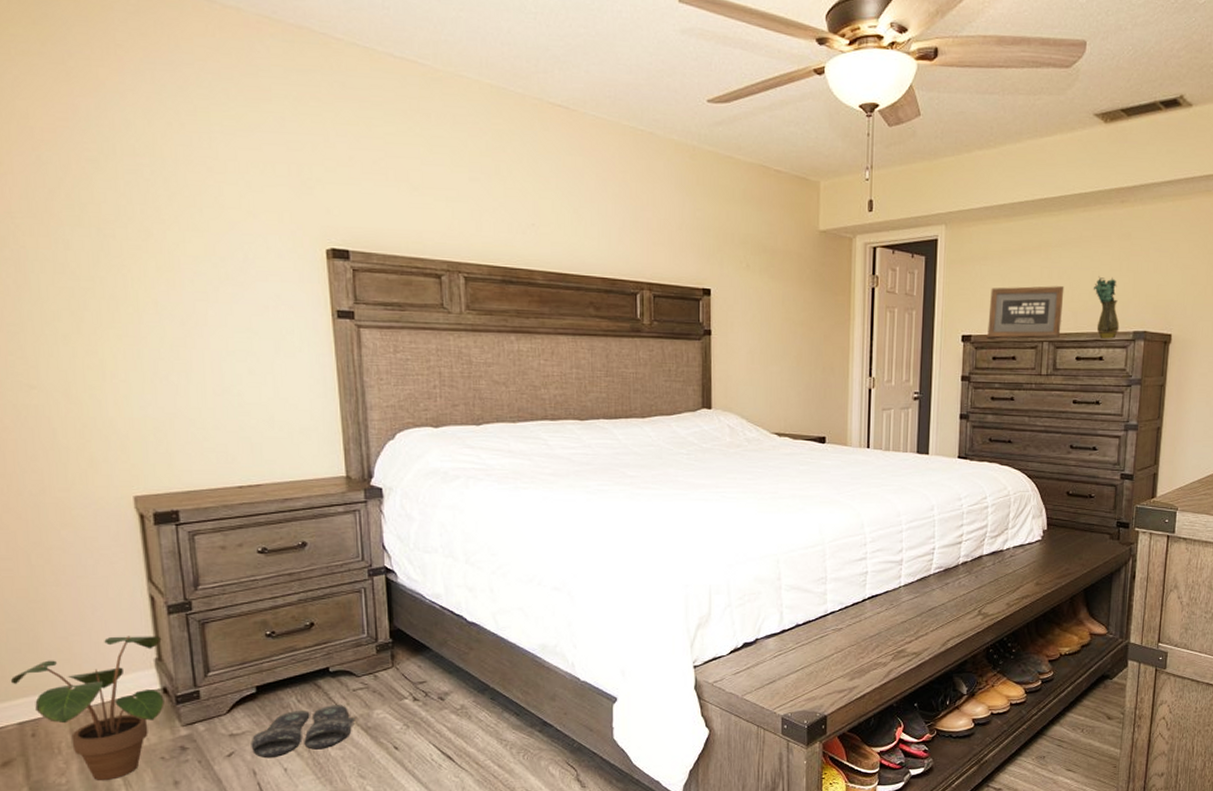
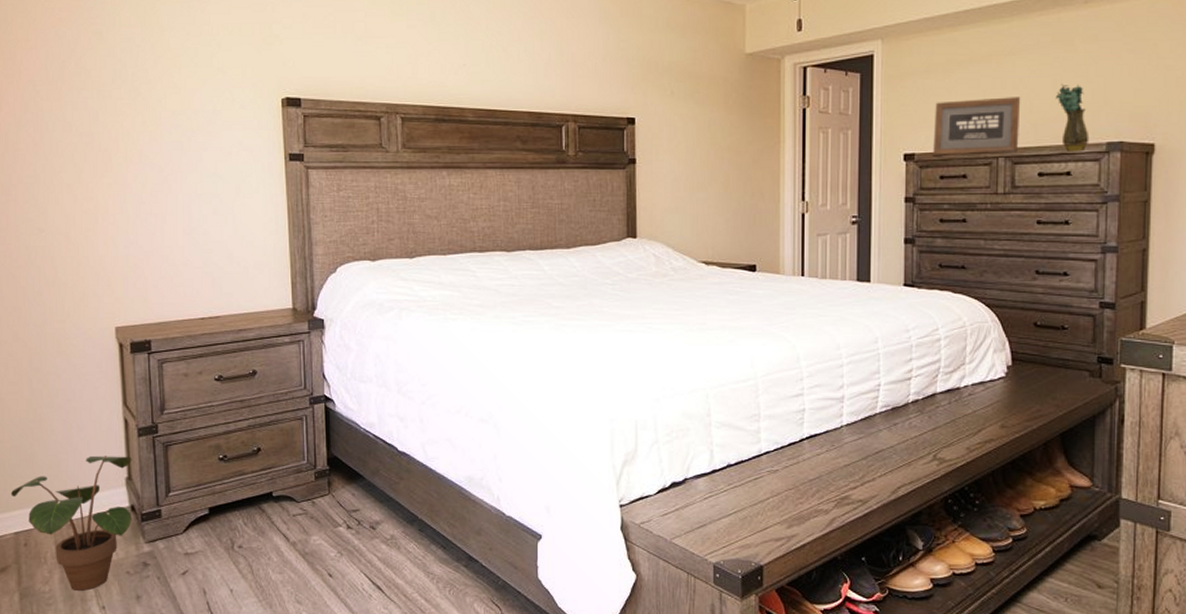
slippers: present [251,705,356,757] -> none [202,529,295,578]

